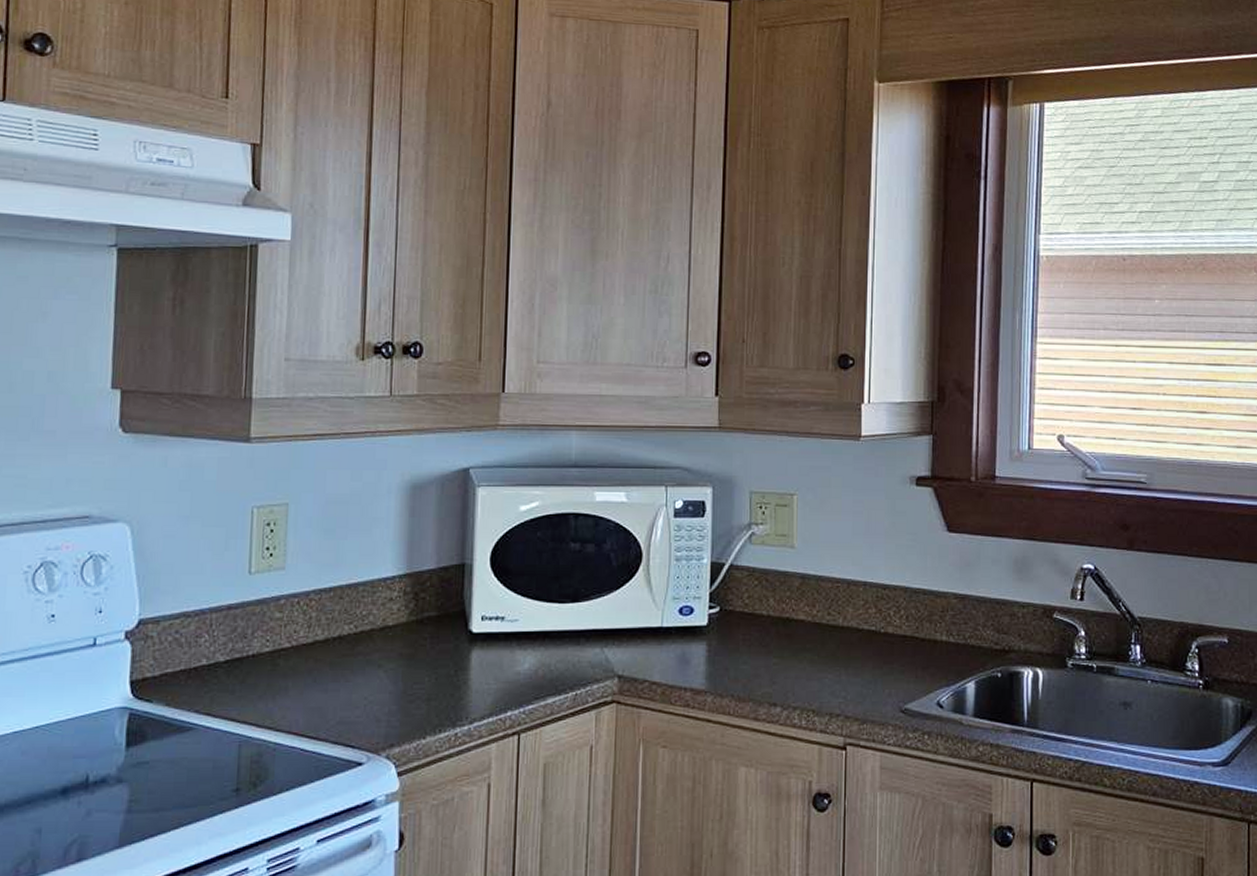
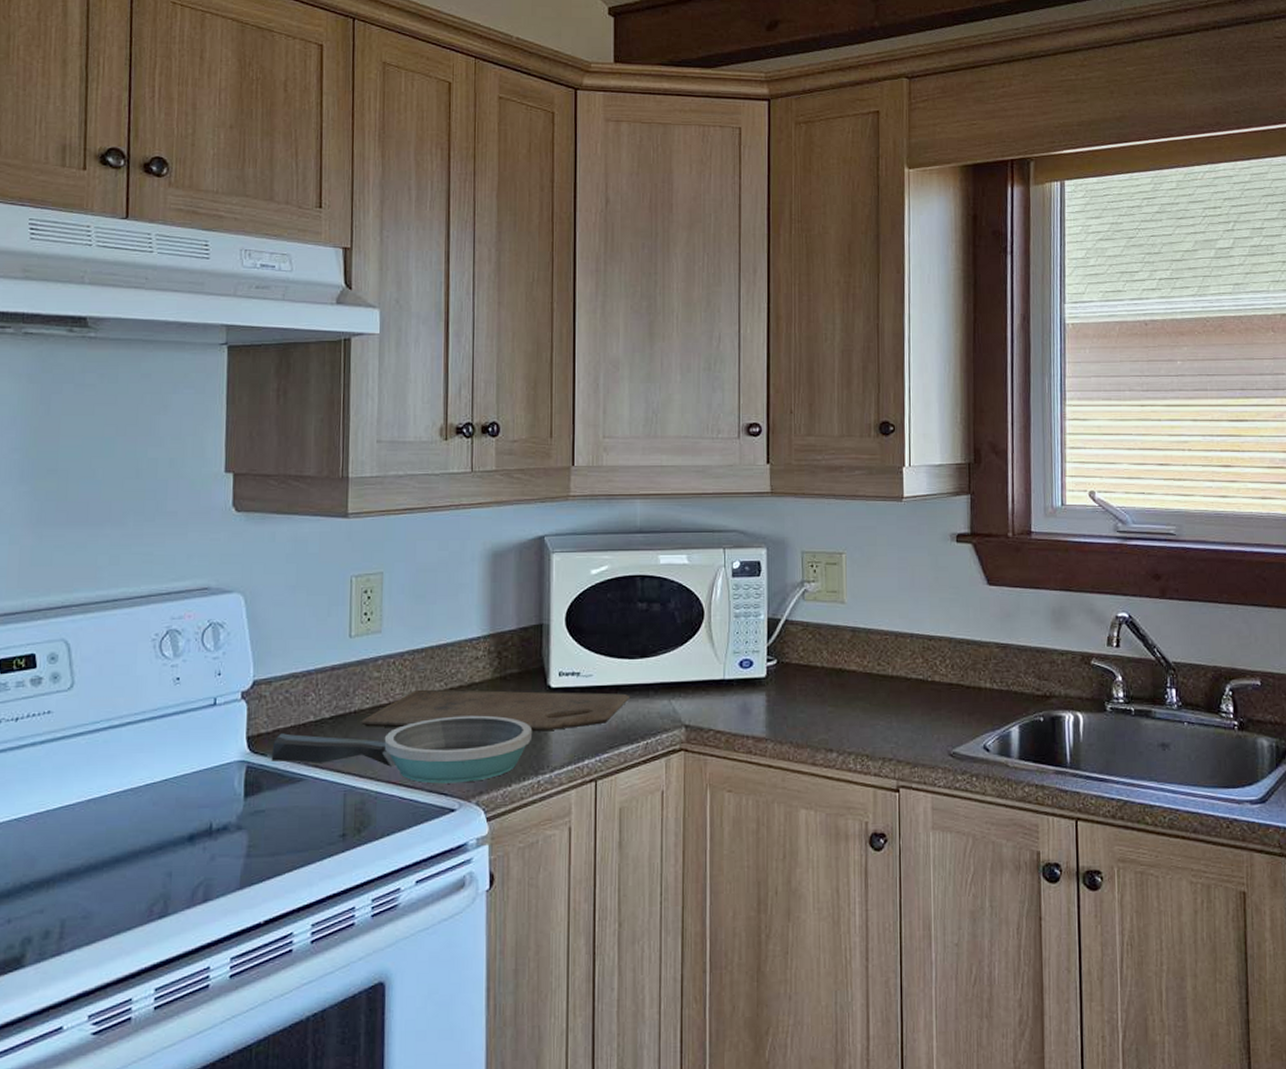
frying pan: none [157,661,451,735] -> present [271,715,533,784]
cutting board: none [258,632,558,680] -> present [360,689,629,732]

